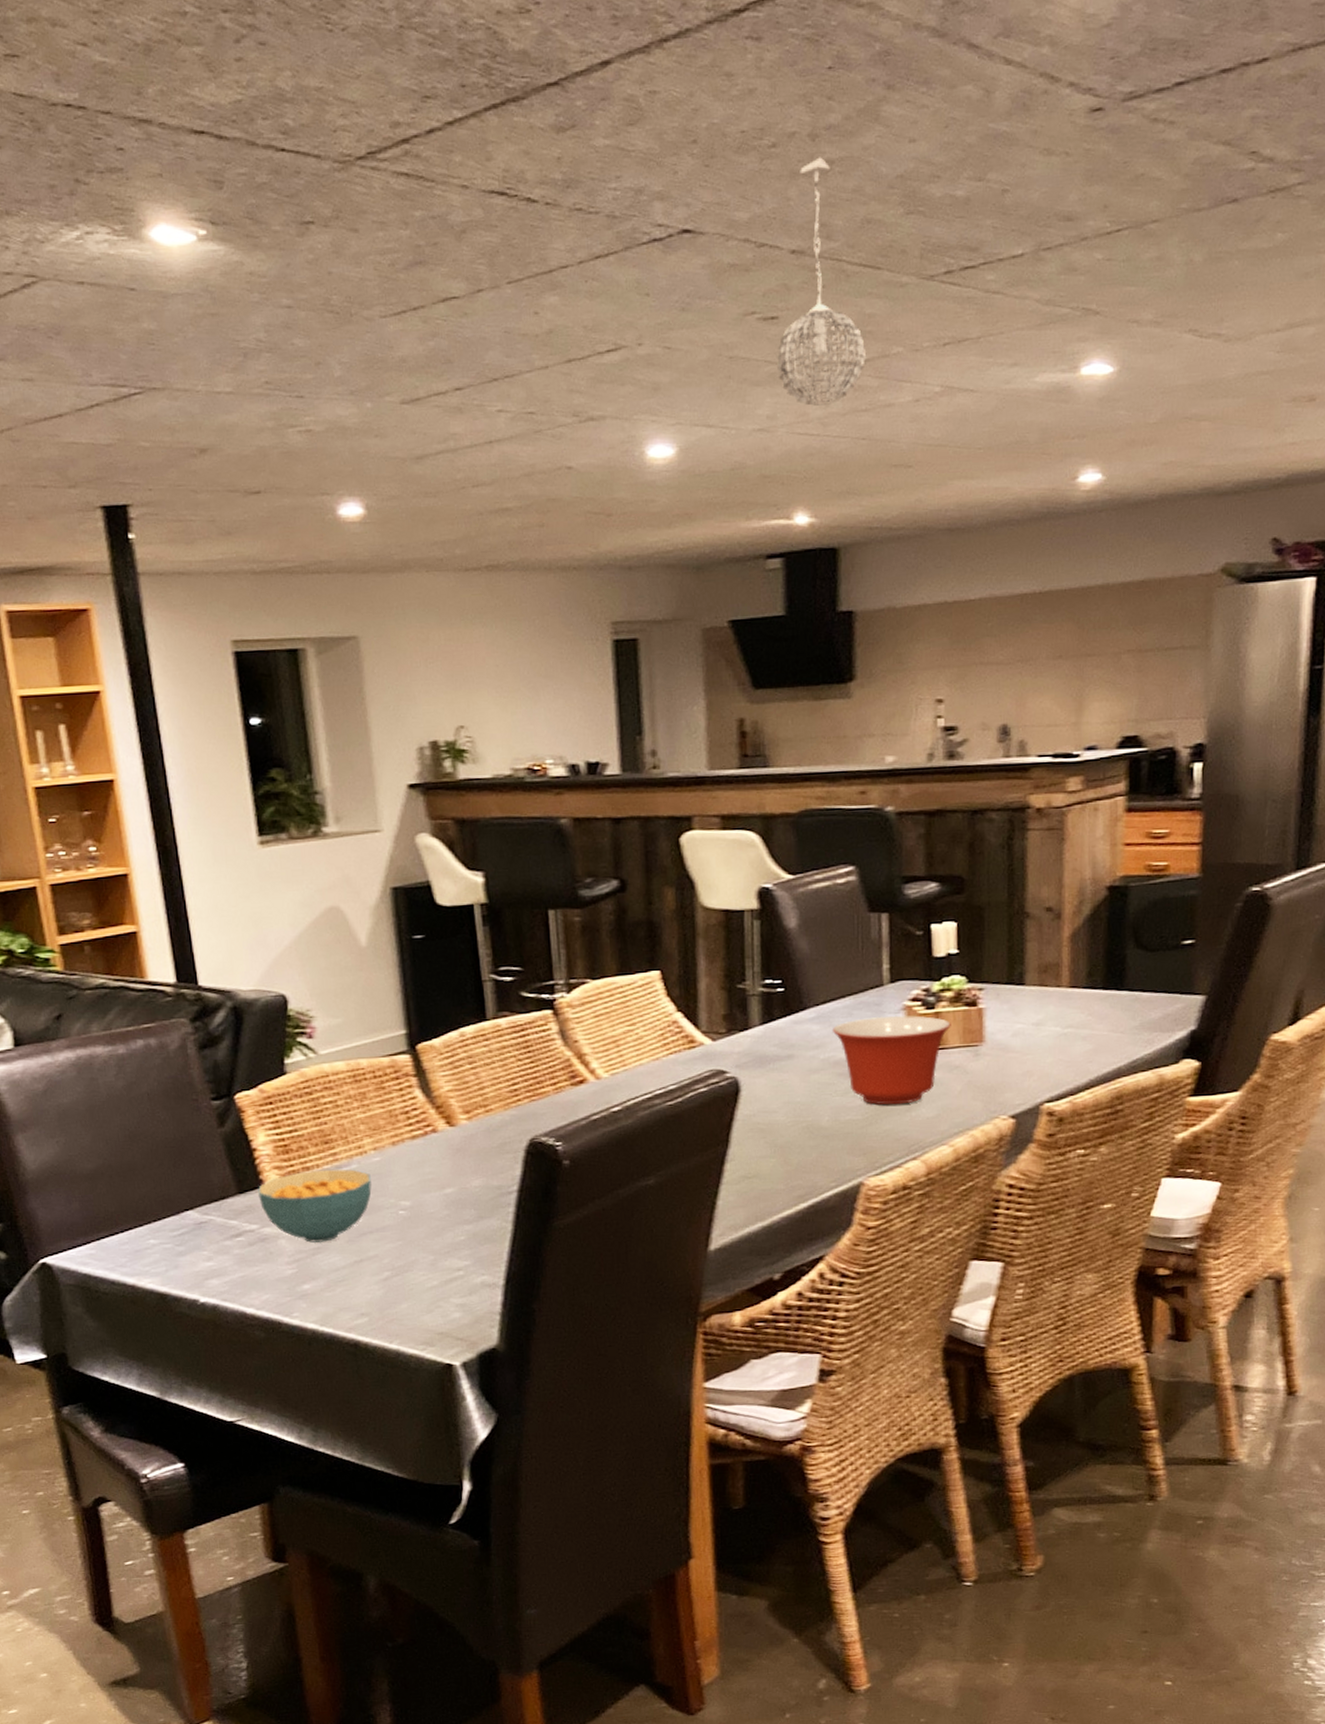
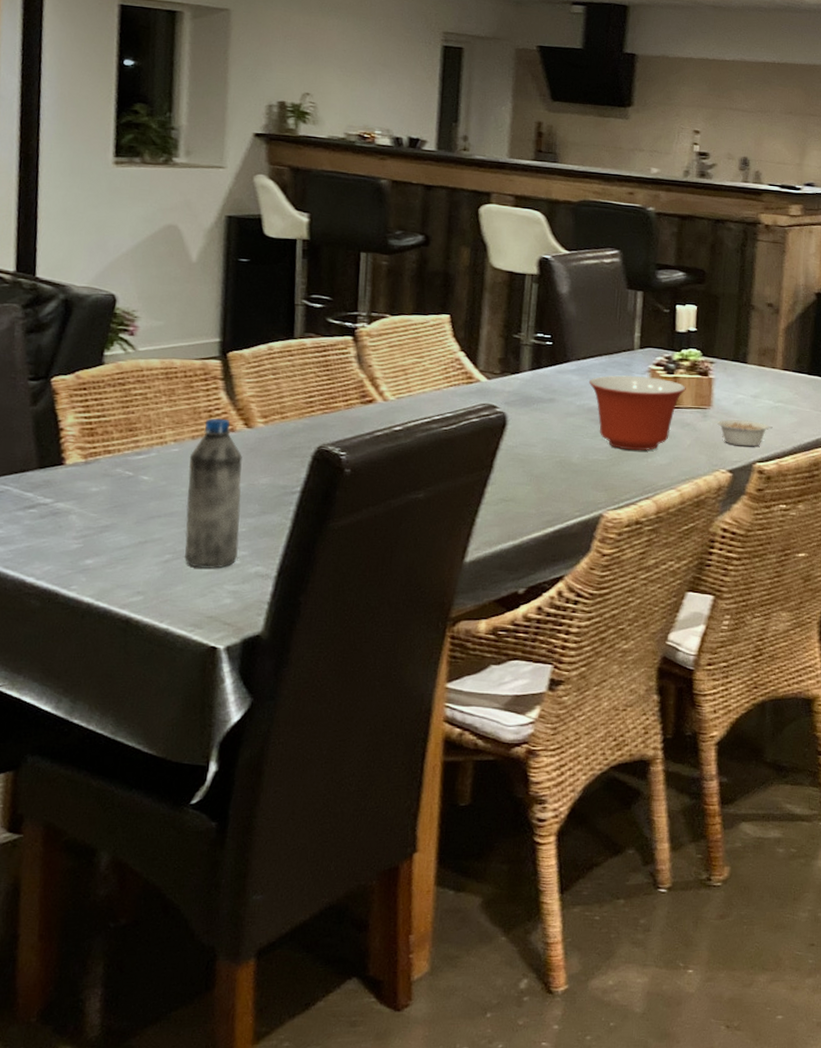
cereal bowl: present [258,1169,372,1243] -> none [57,454,167,521]
water bottle: none [392,1119,461,1283] -> present [185,418,242,569]
legume: none [993,1054,1062,1086] -> present [717,419,773,447]

